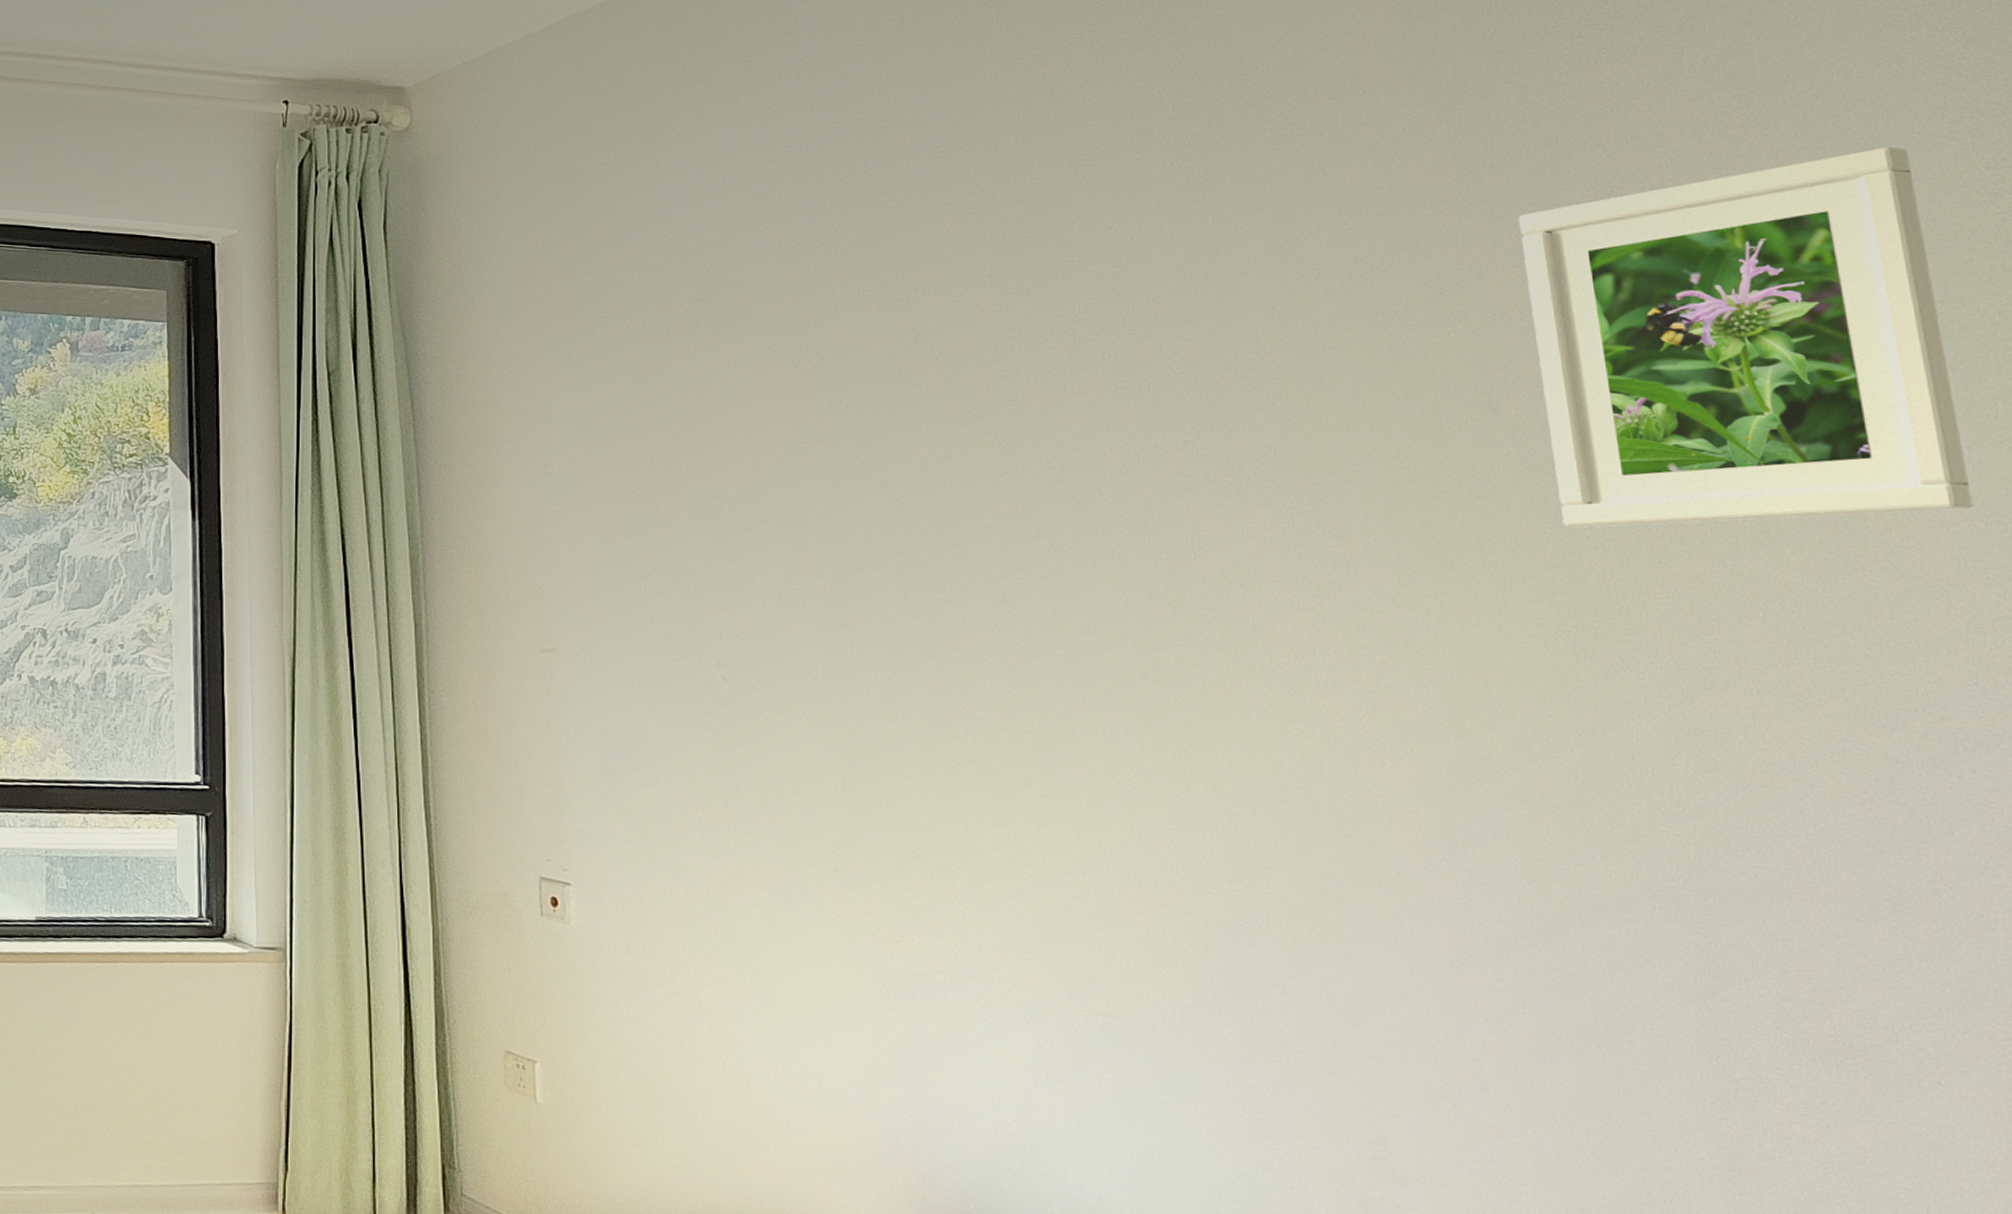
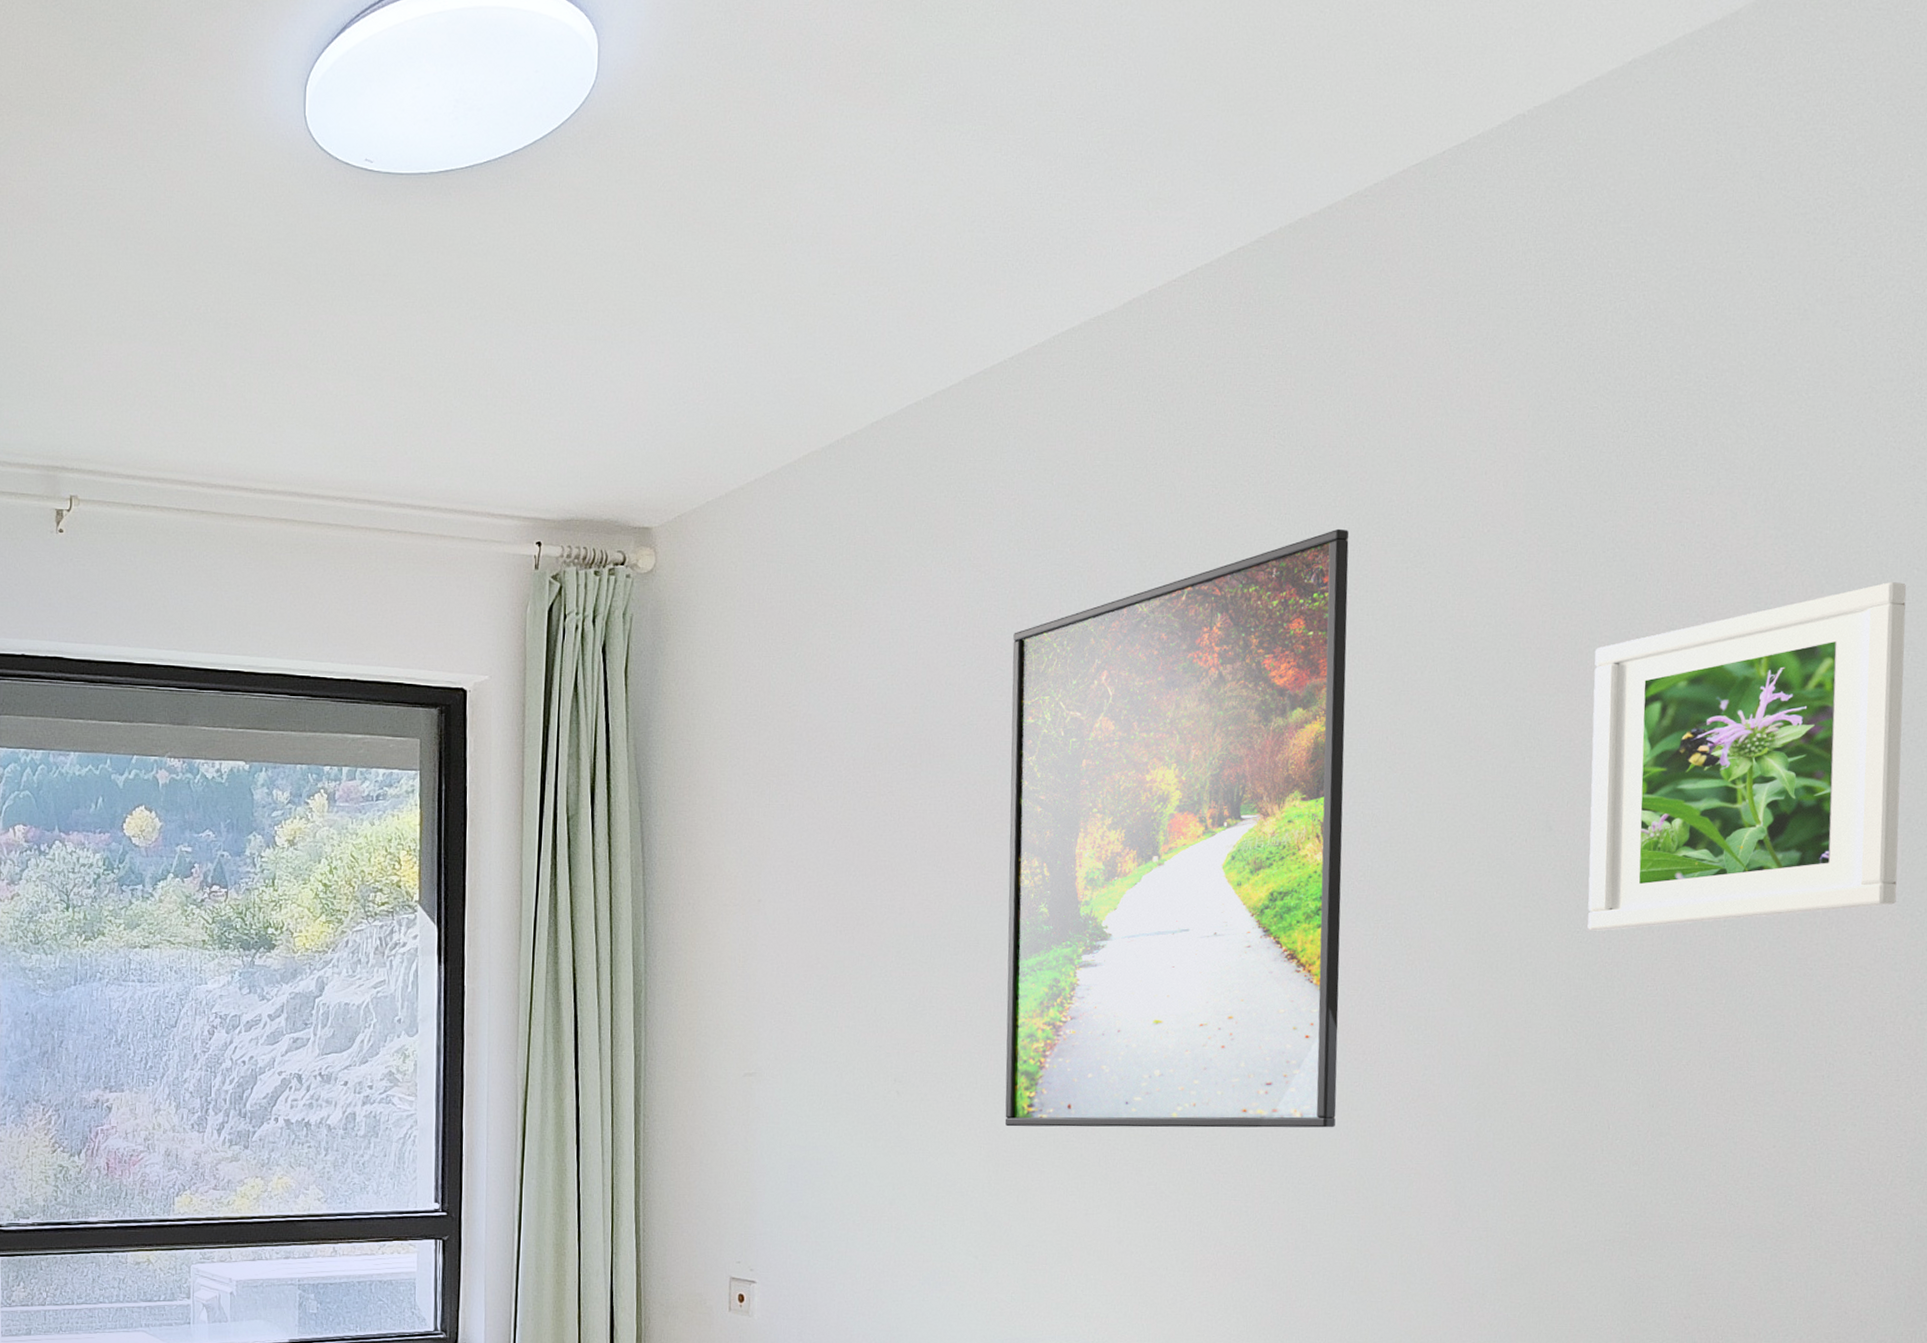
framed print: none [814,89,1271,742] -> present [1005,528,1349,1128]

